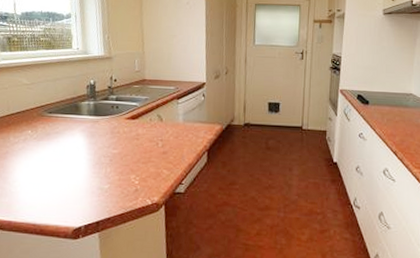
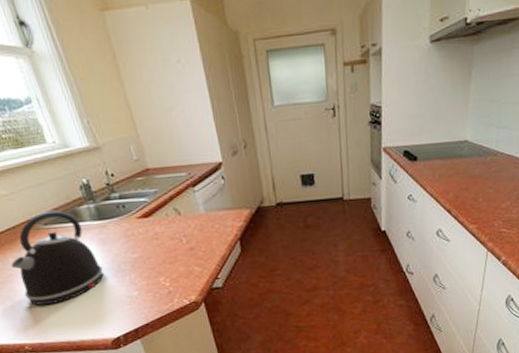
kettle: none [10,102,85,186] -> present [11,210,104,306]

